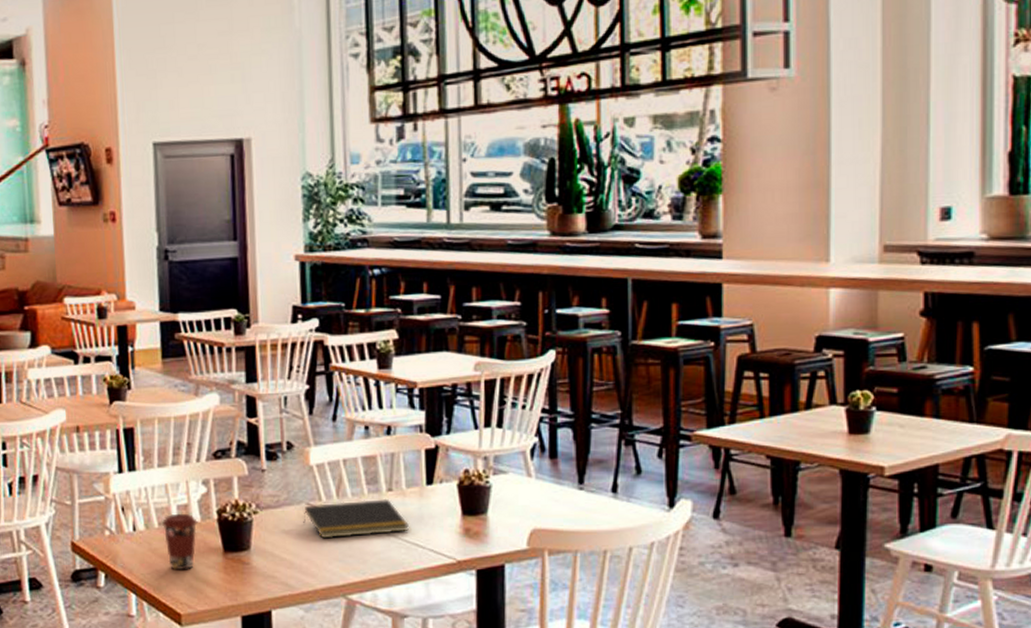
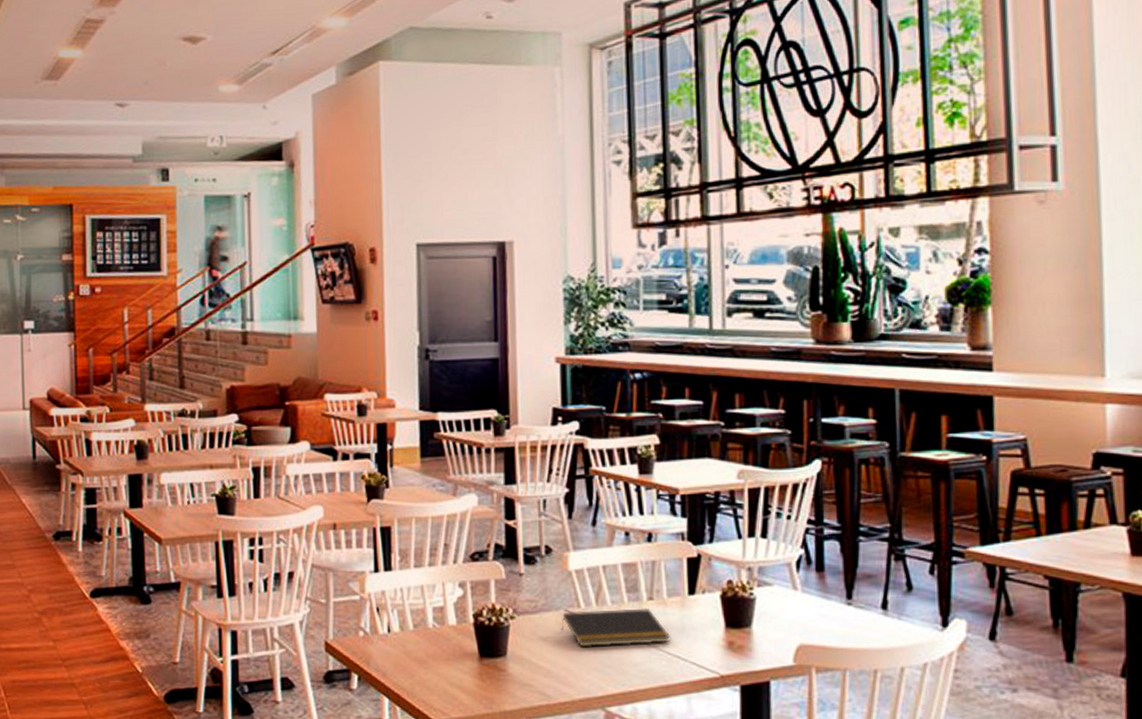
coffee cup: present [162,513,198,570] -> none [417,616,454,675]

